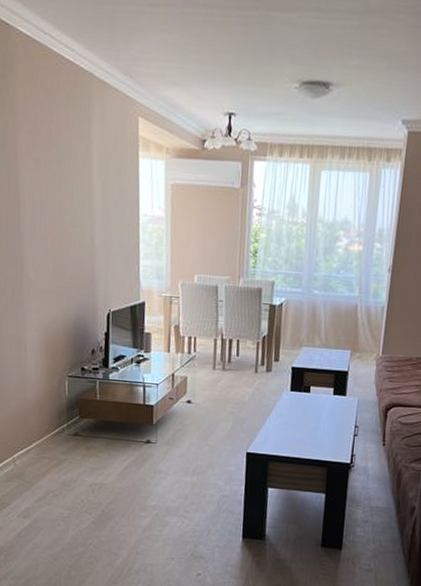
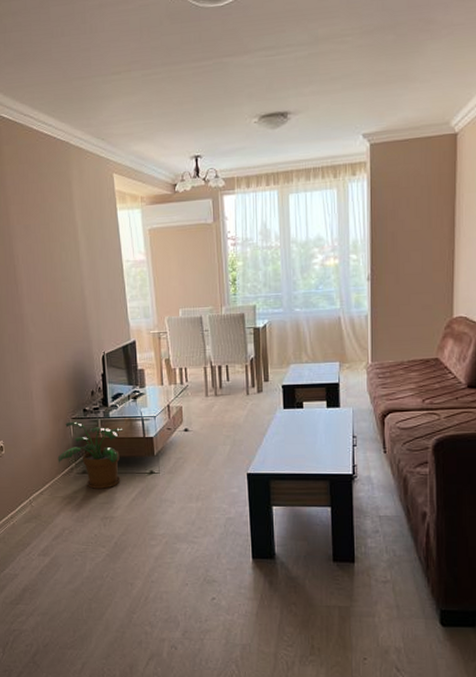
potted plant: none [48,379,125,454] -> present [57,421,126,489]

